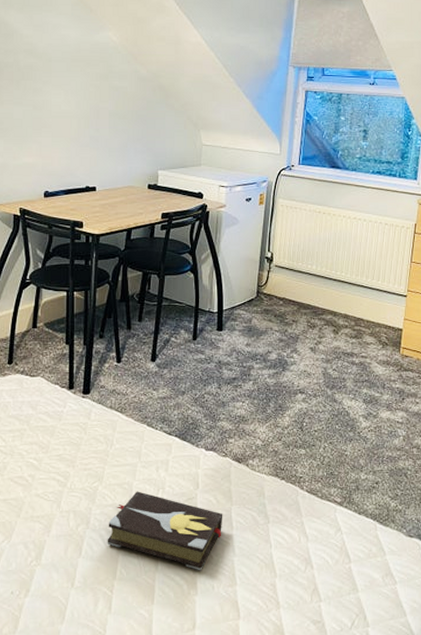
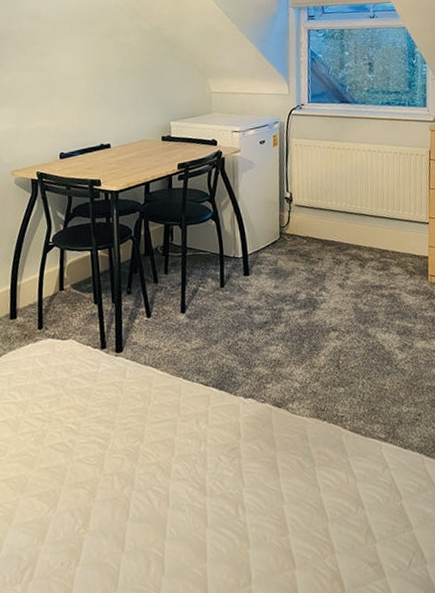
hardback book: present [107,491,223,571] -> none [153,446,269,523]

